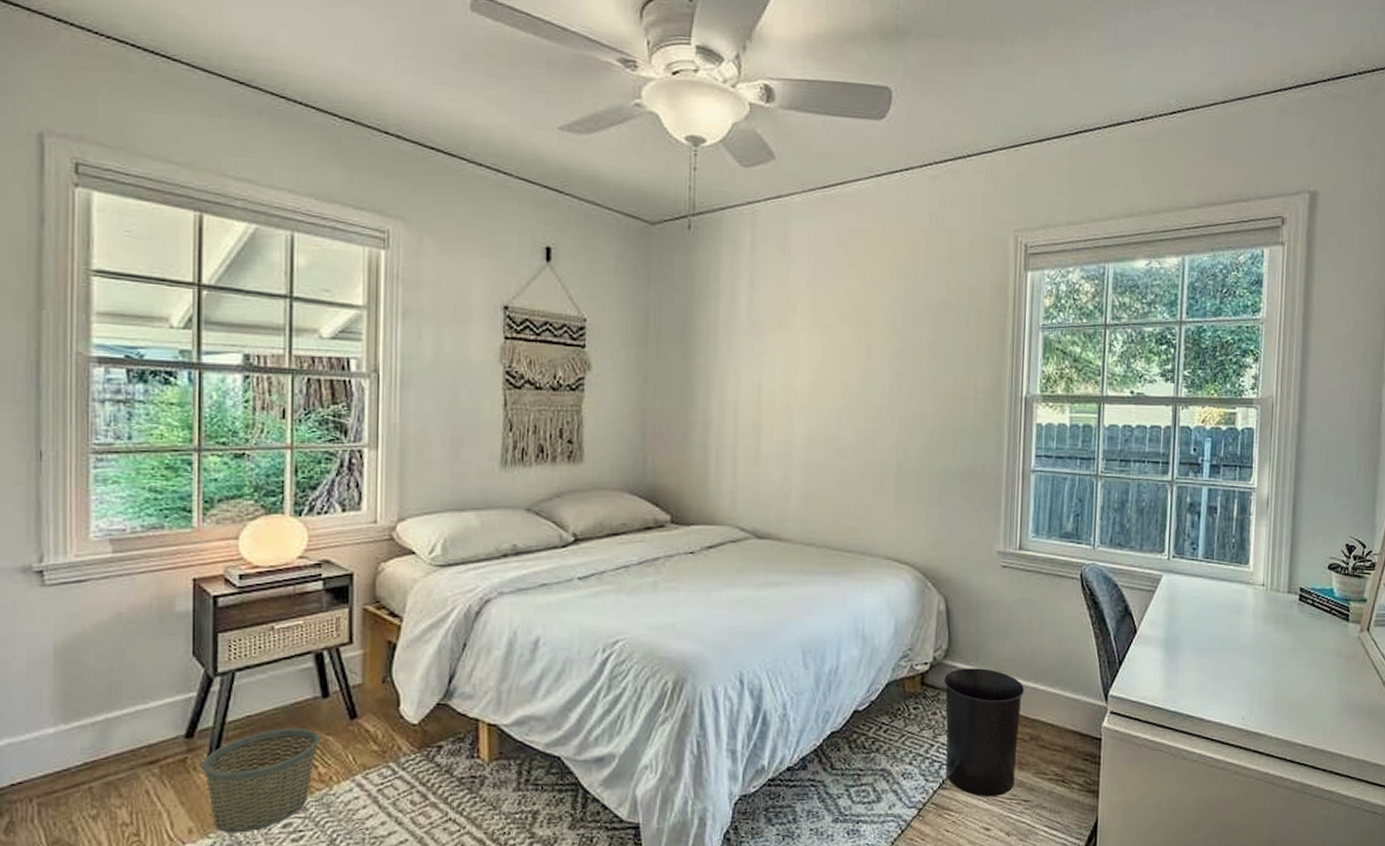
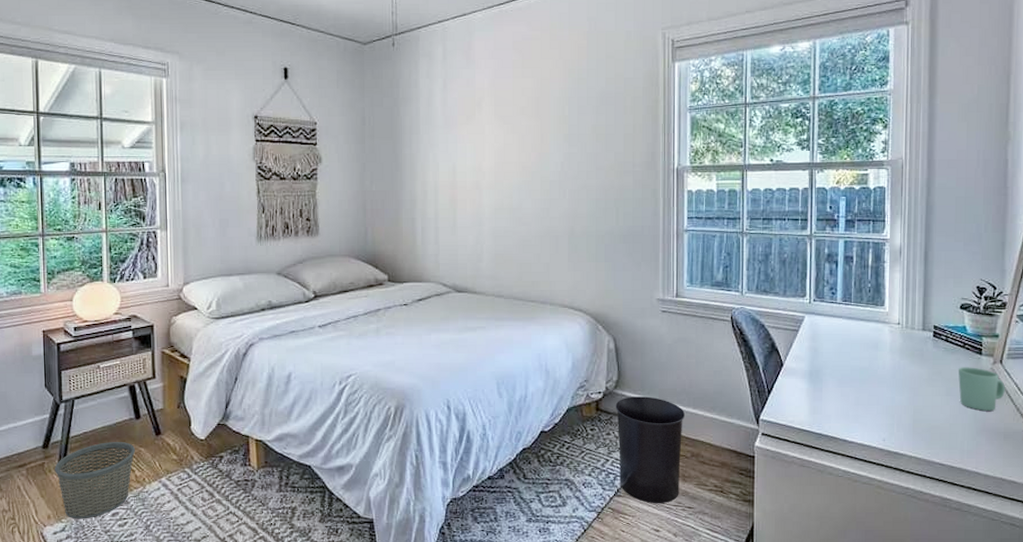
mug: none [1324,635,1372,685] -> present [958,367,1005,411]

